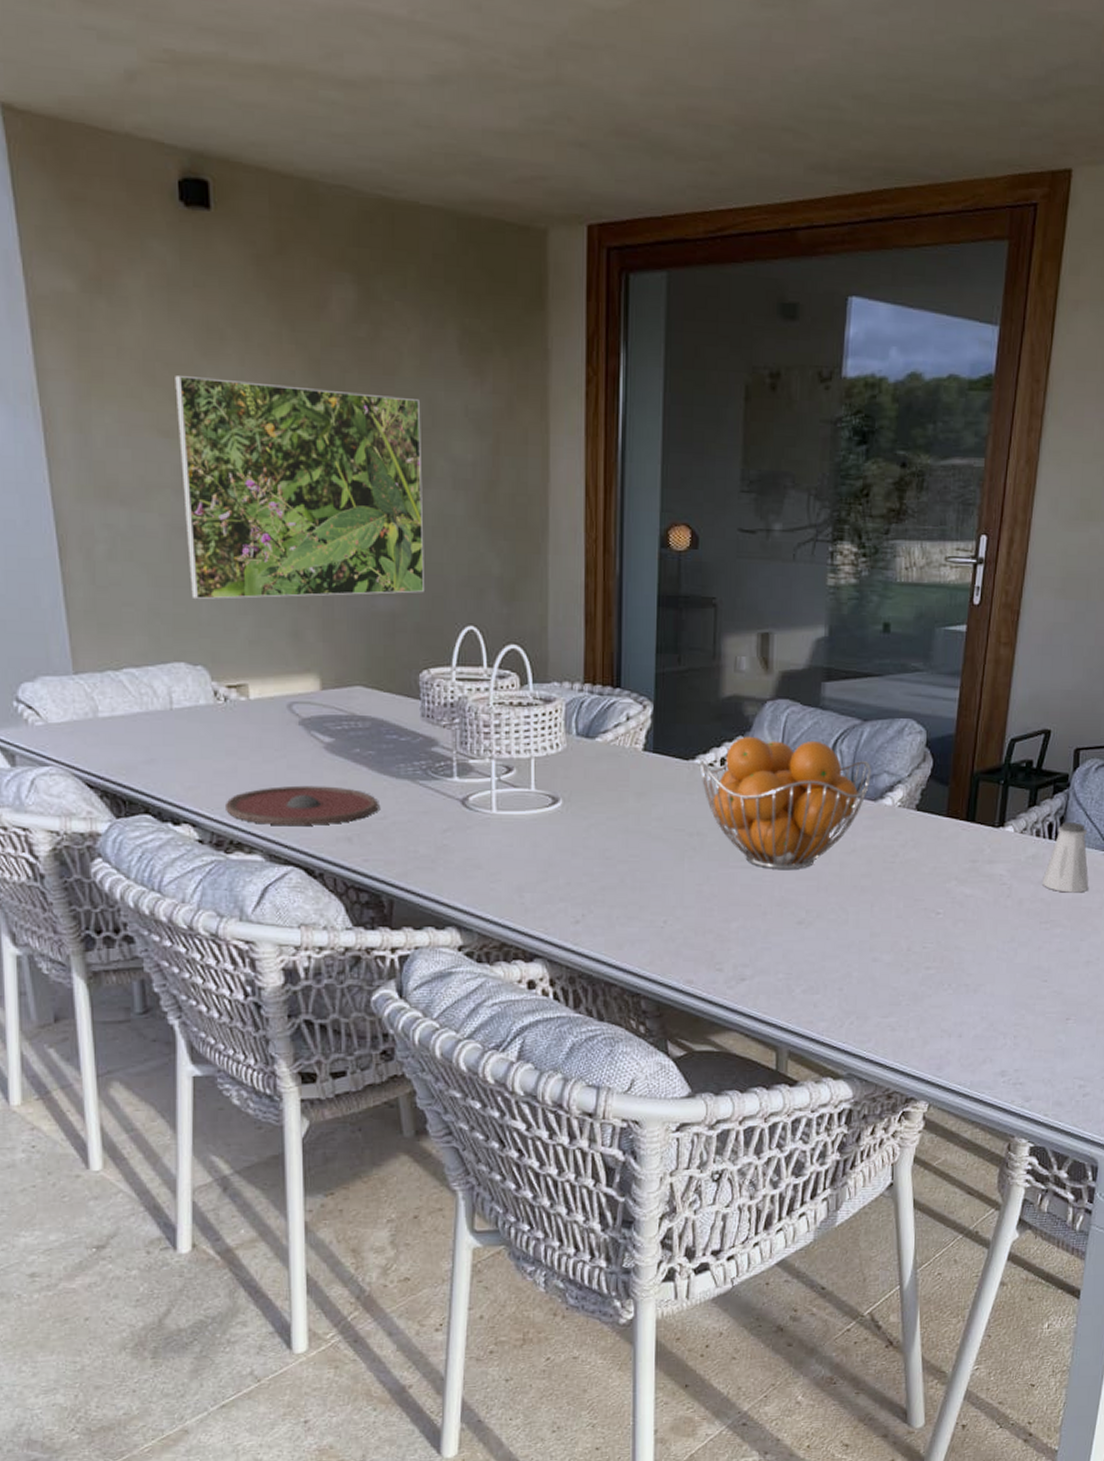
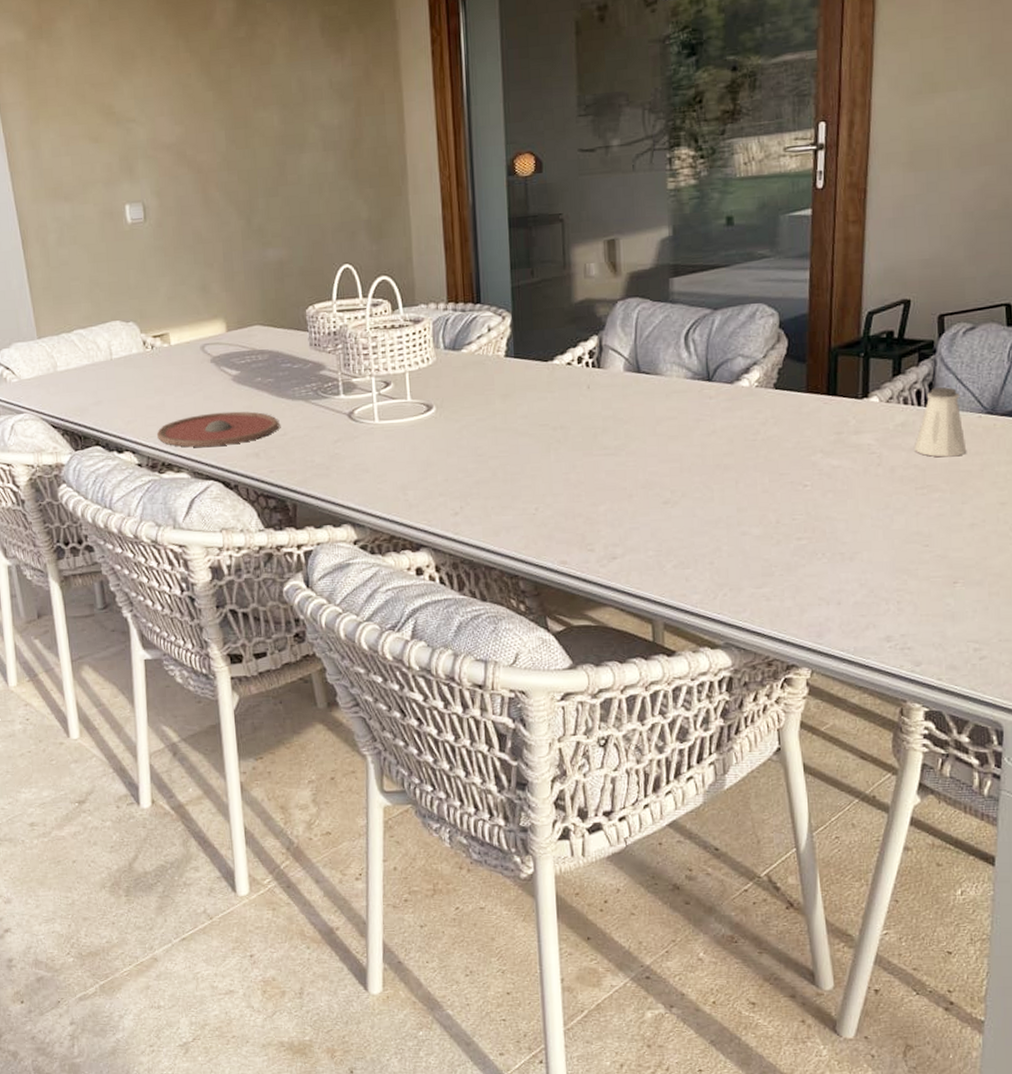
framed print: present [175,374,424,600] -> none [100,80,305,269]
fruit basket: present [699,736,871,871] -> none [558,332,726,455]

